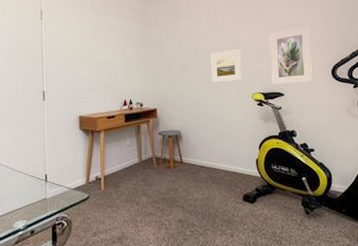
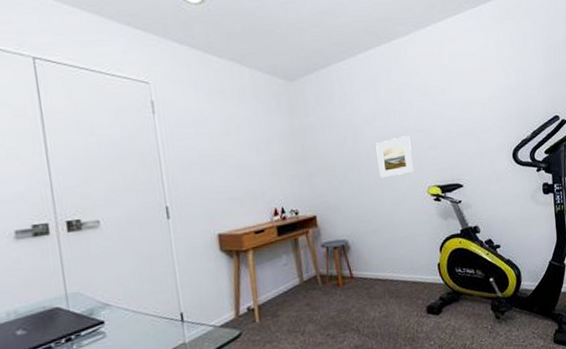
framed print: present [269,26,312,84] -> none [441,104,493,175]

